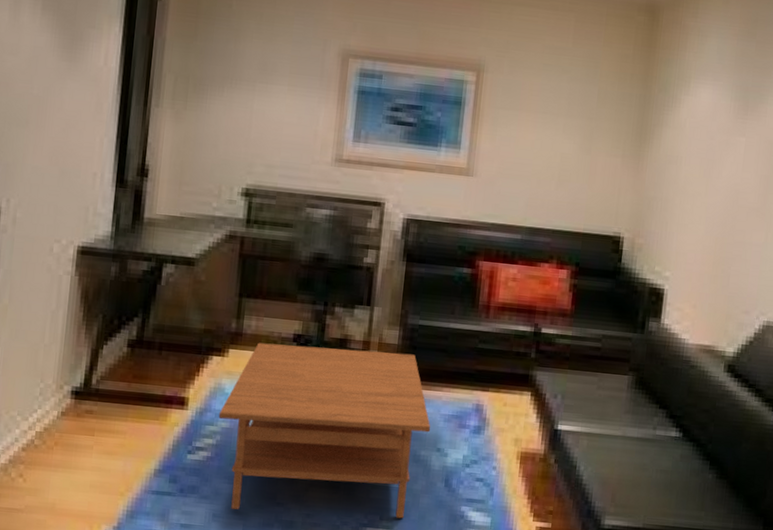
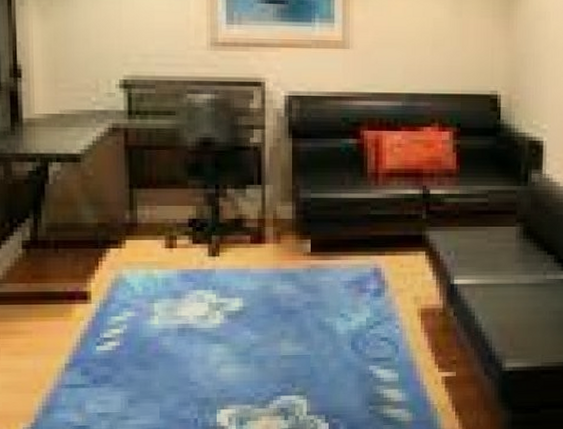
coffee table: present [218,342,431,519] -> none [123,227,333,393]

